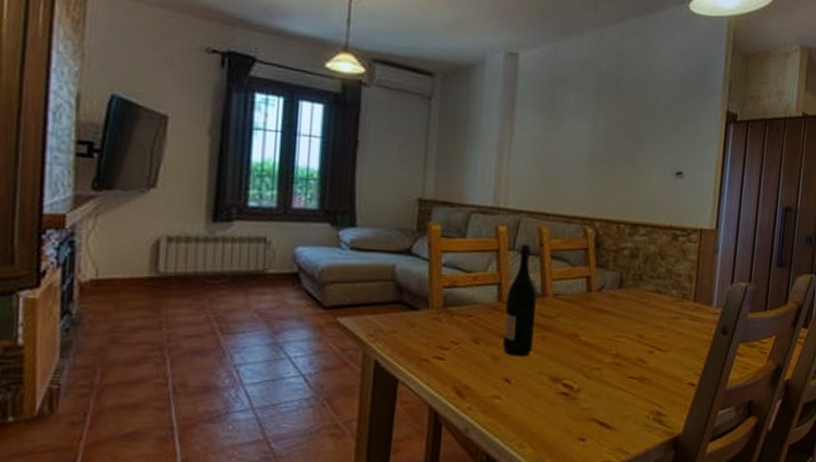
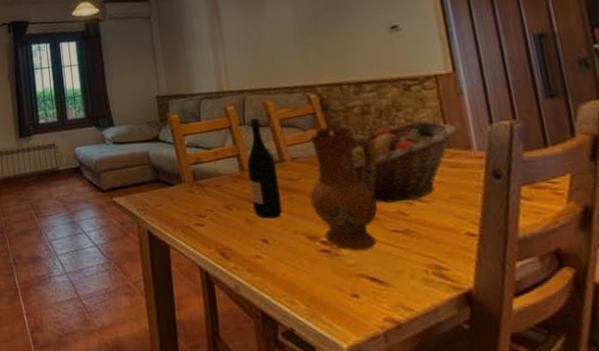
ceramic jug: none [562,265,634,394] -> present [309,126,378,250]
fruit basket: none [576,271,705,350] -> present [316,120,457,203]

